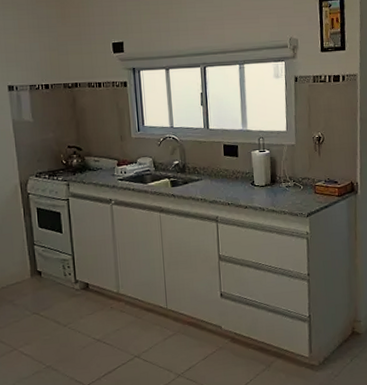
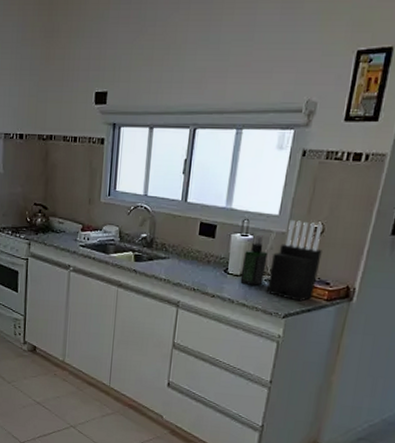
spray bottle: none [265,149,285,193] -> present [240,234,268,285]
knife block: none [287,133,327,201] -> present [267,220,323,302]

